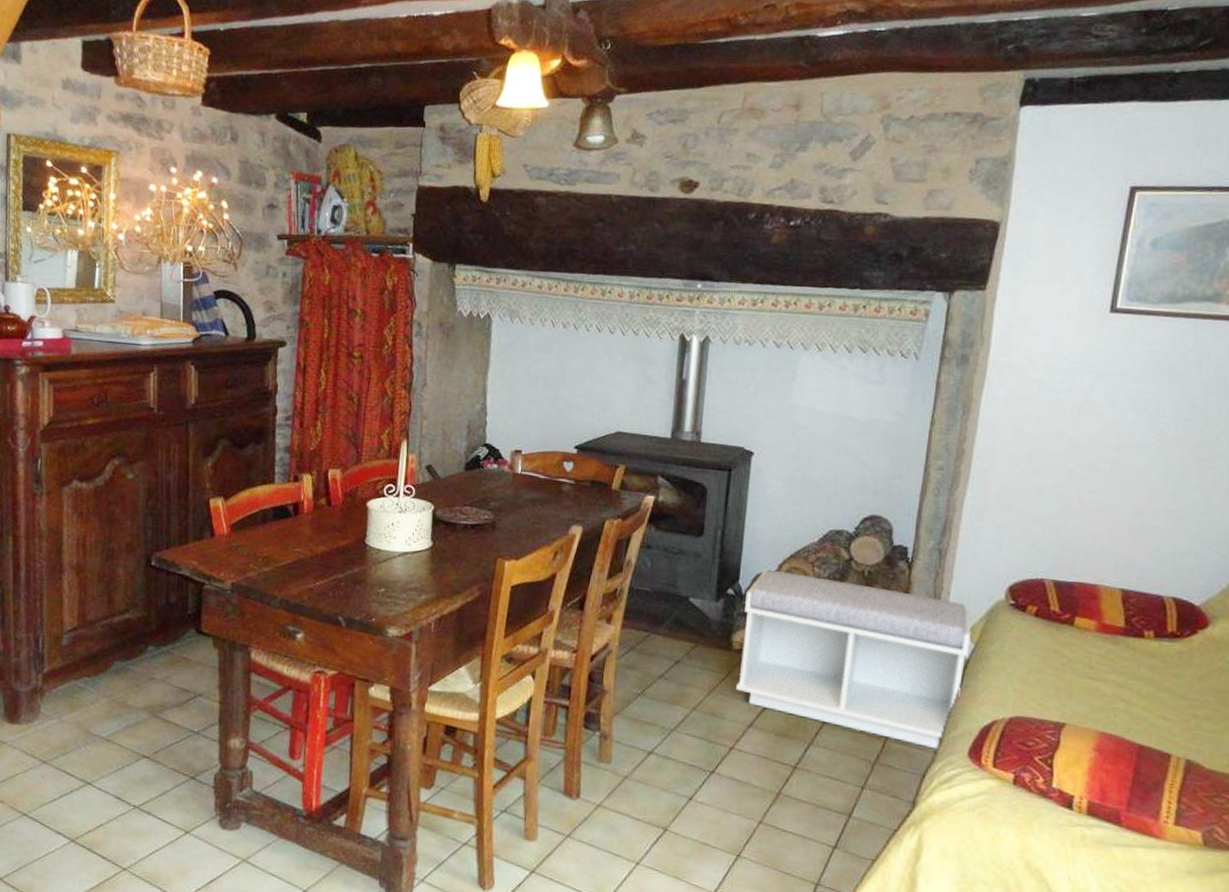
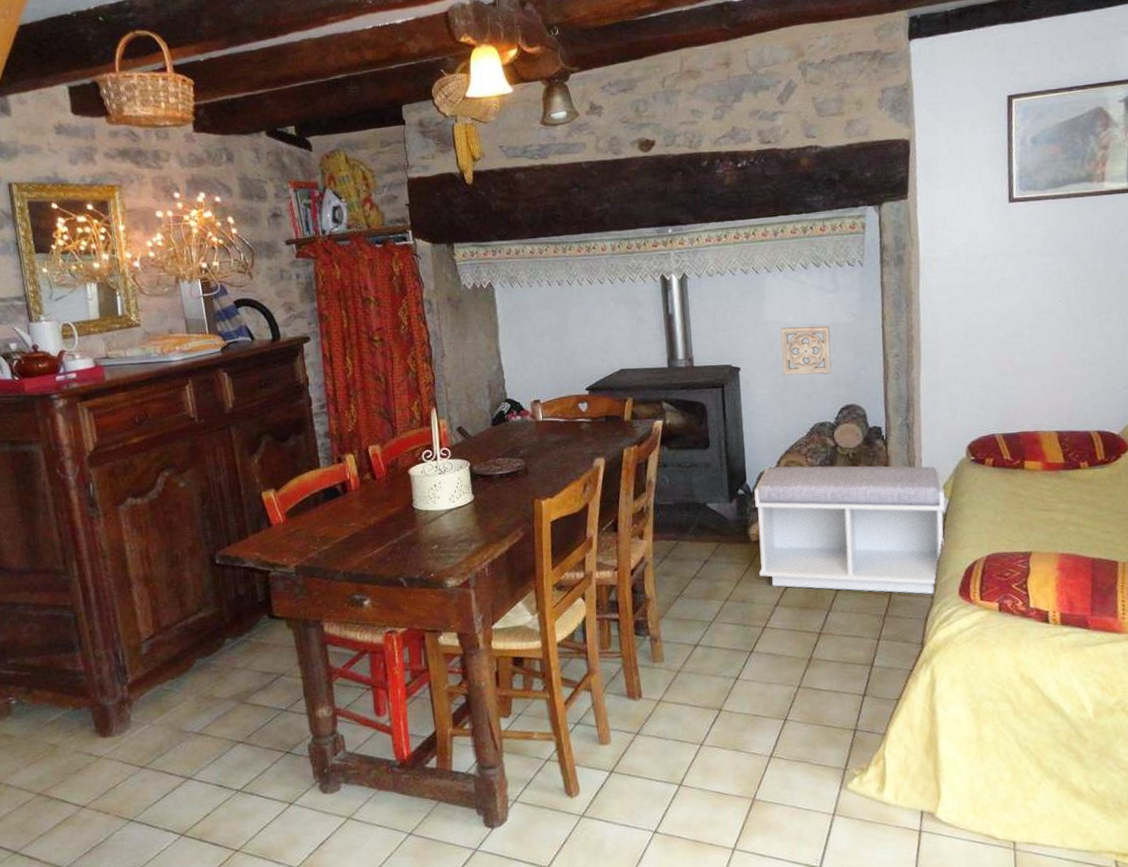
wall ornament: none [802,415,866,477] -> present [780,326,832,376]

